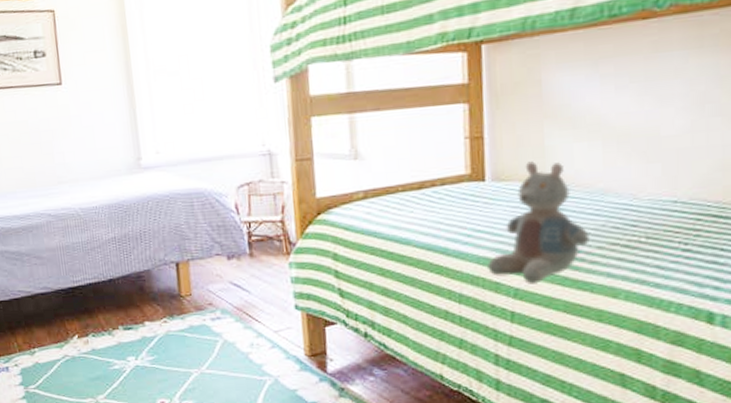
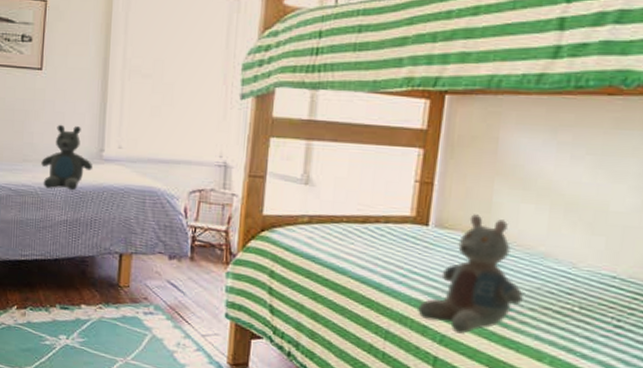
teddy bear: none [77,138,132,208] -> present [41,124,92,191]

